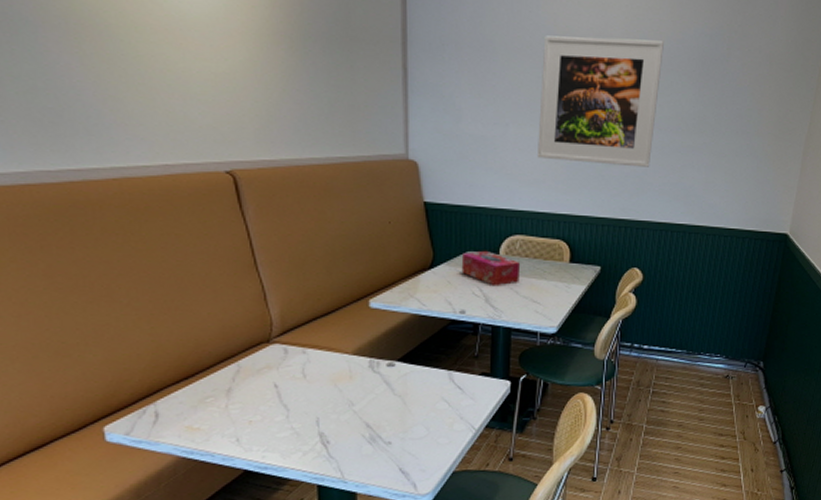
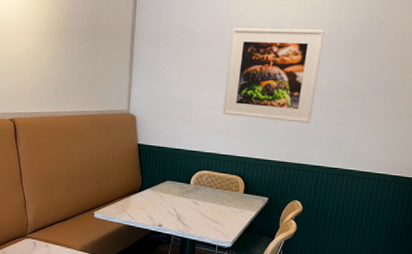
tissue box: present [461,250,521,287] -> none [161,180,206,208]

